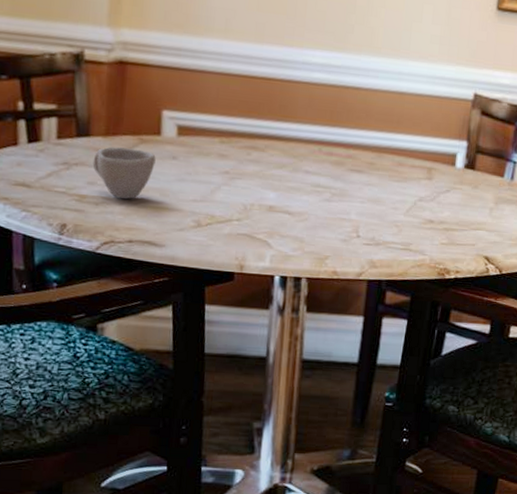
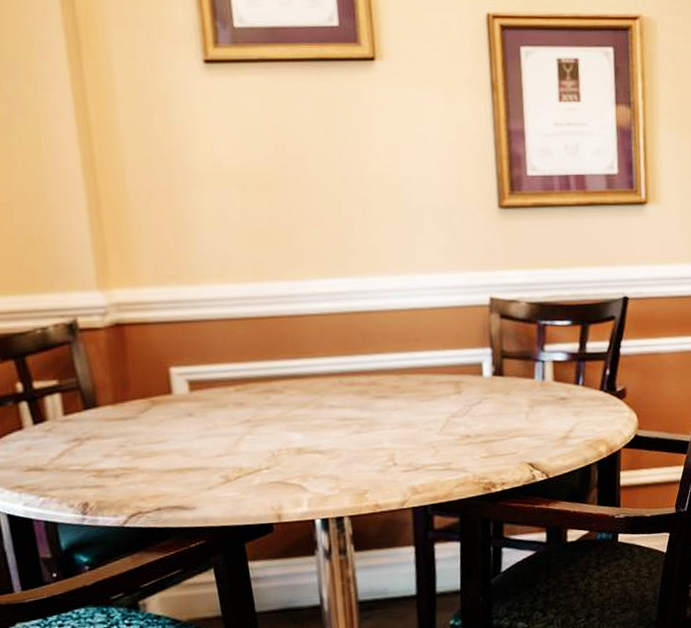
cup: present [92,146,156,200] -> none [105,412,172,467]

